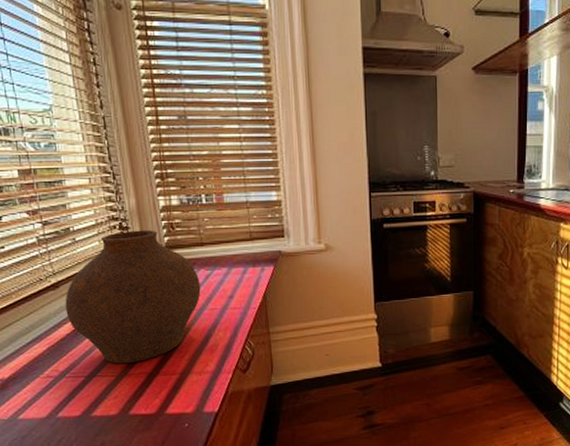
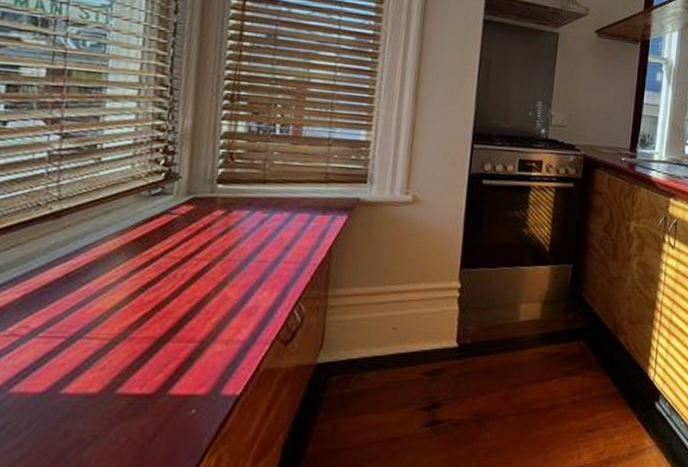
vase: present [65,230,201,364] -> none [61,156,253,324]

